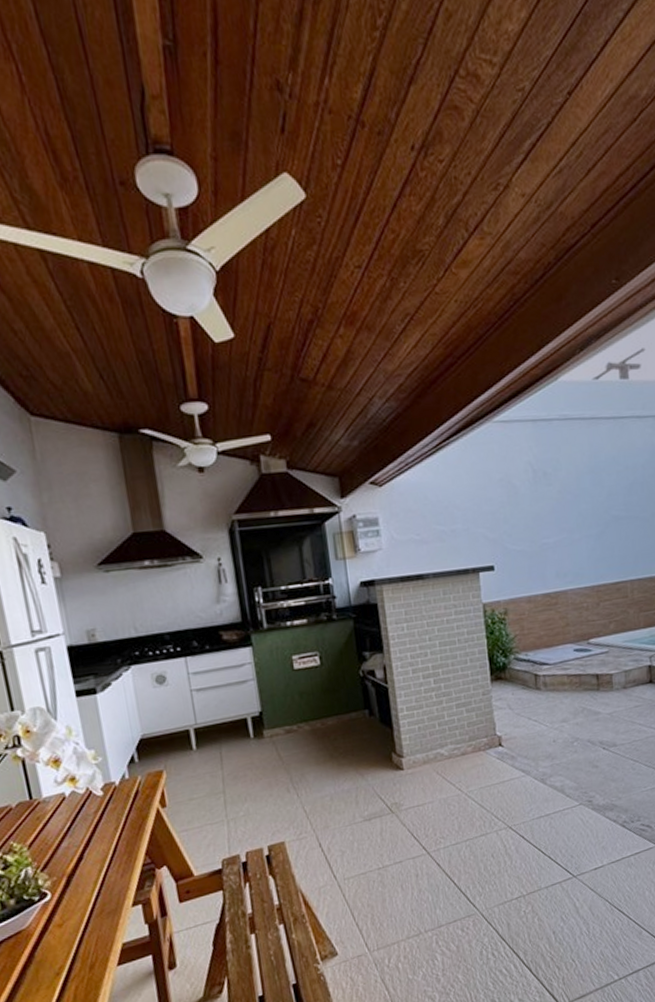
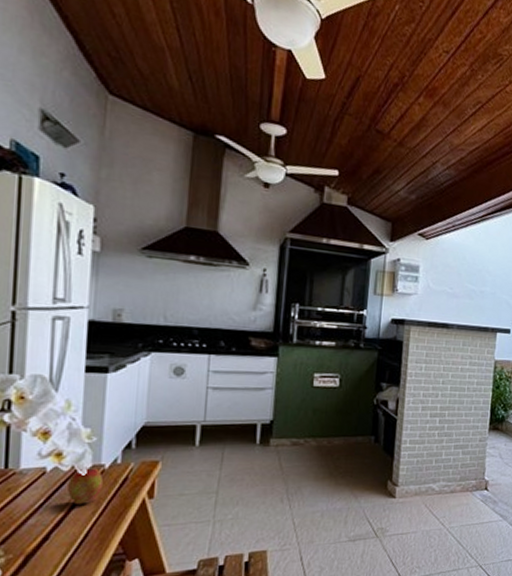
apple: none [86,786,118,824] -> present [66,466,103,505]

